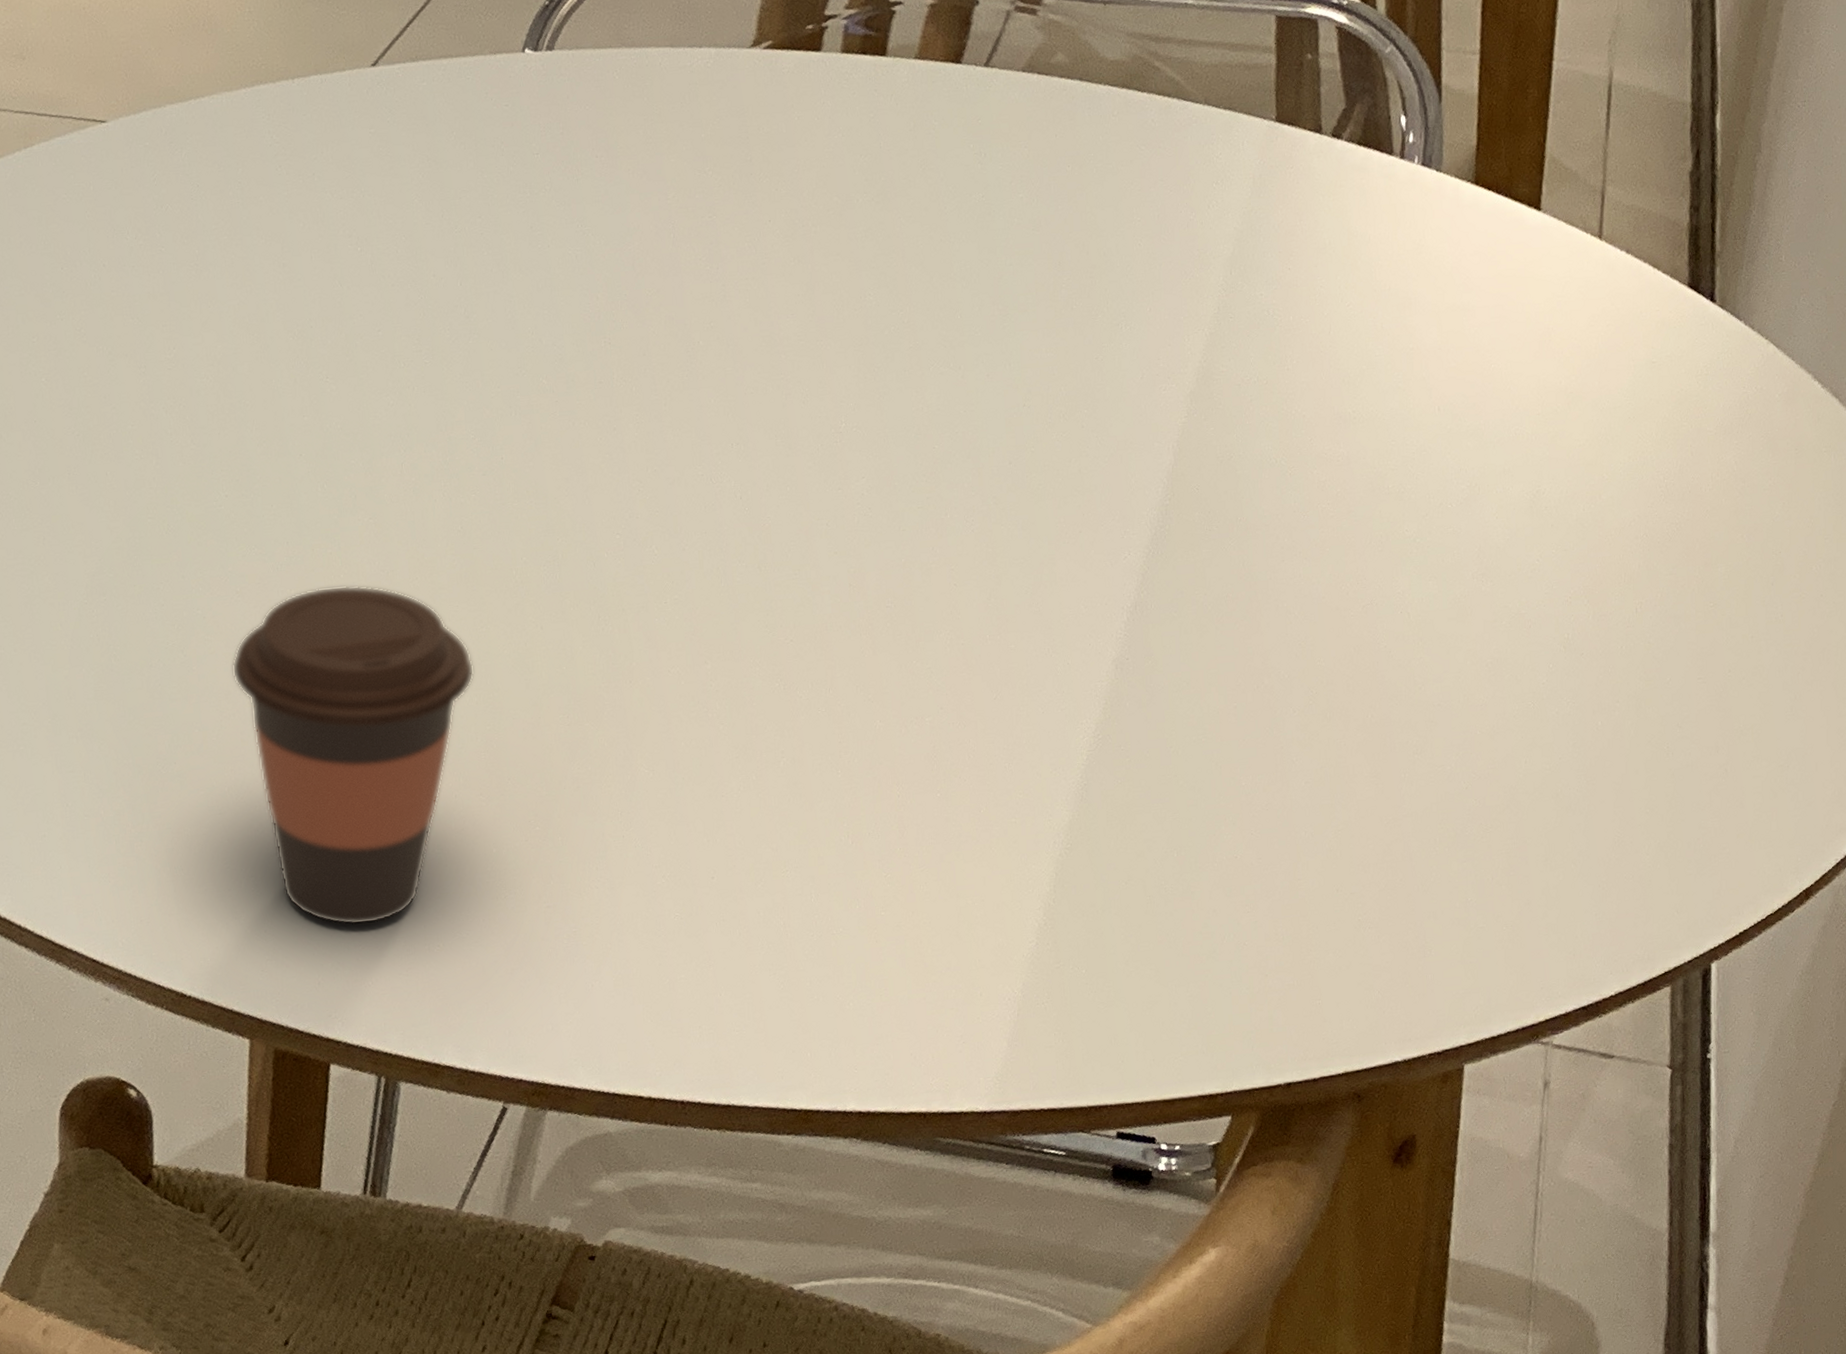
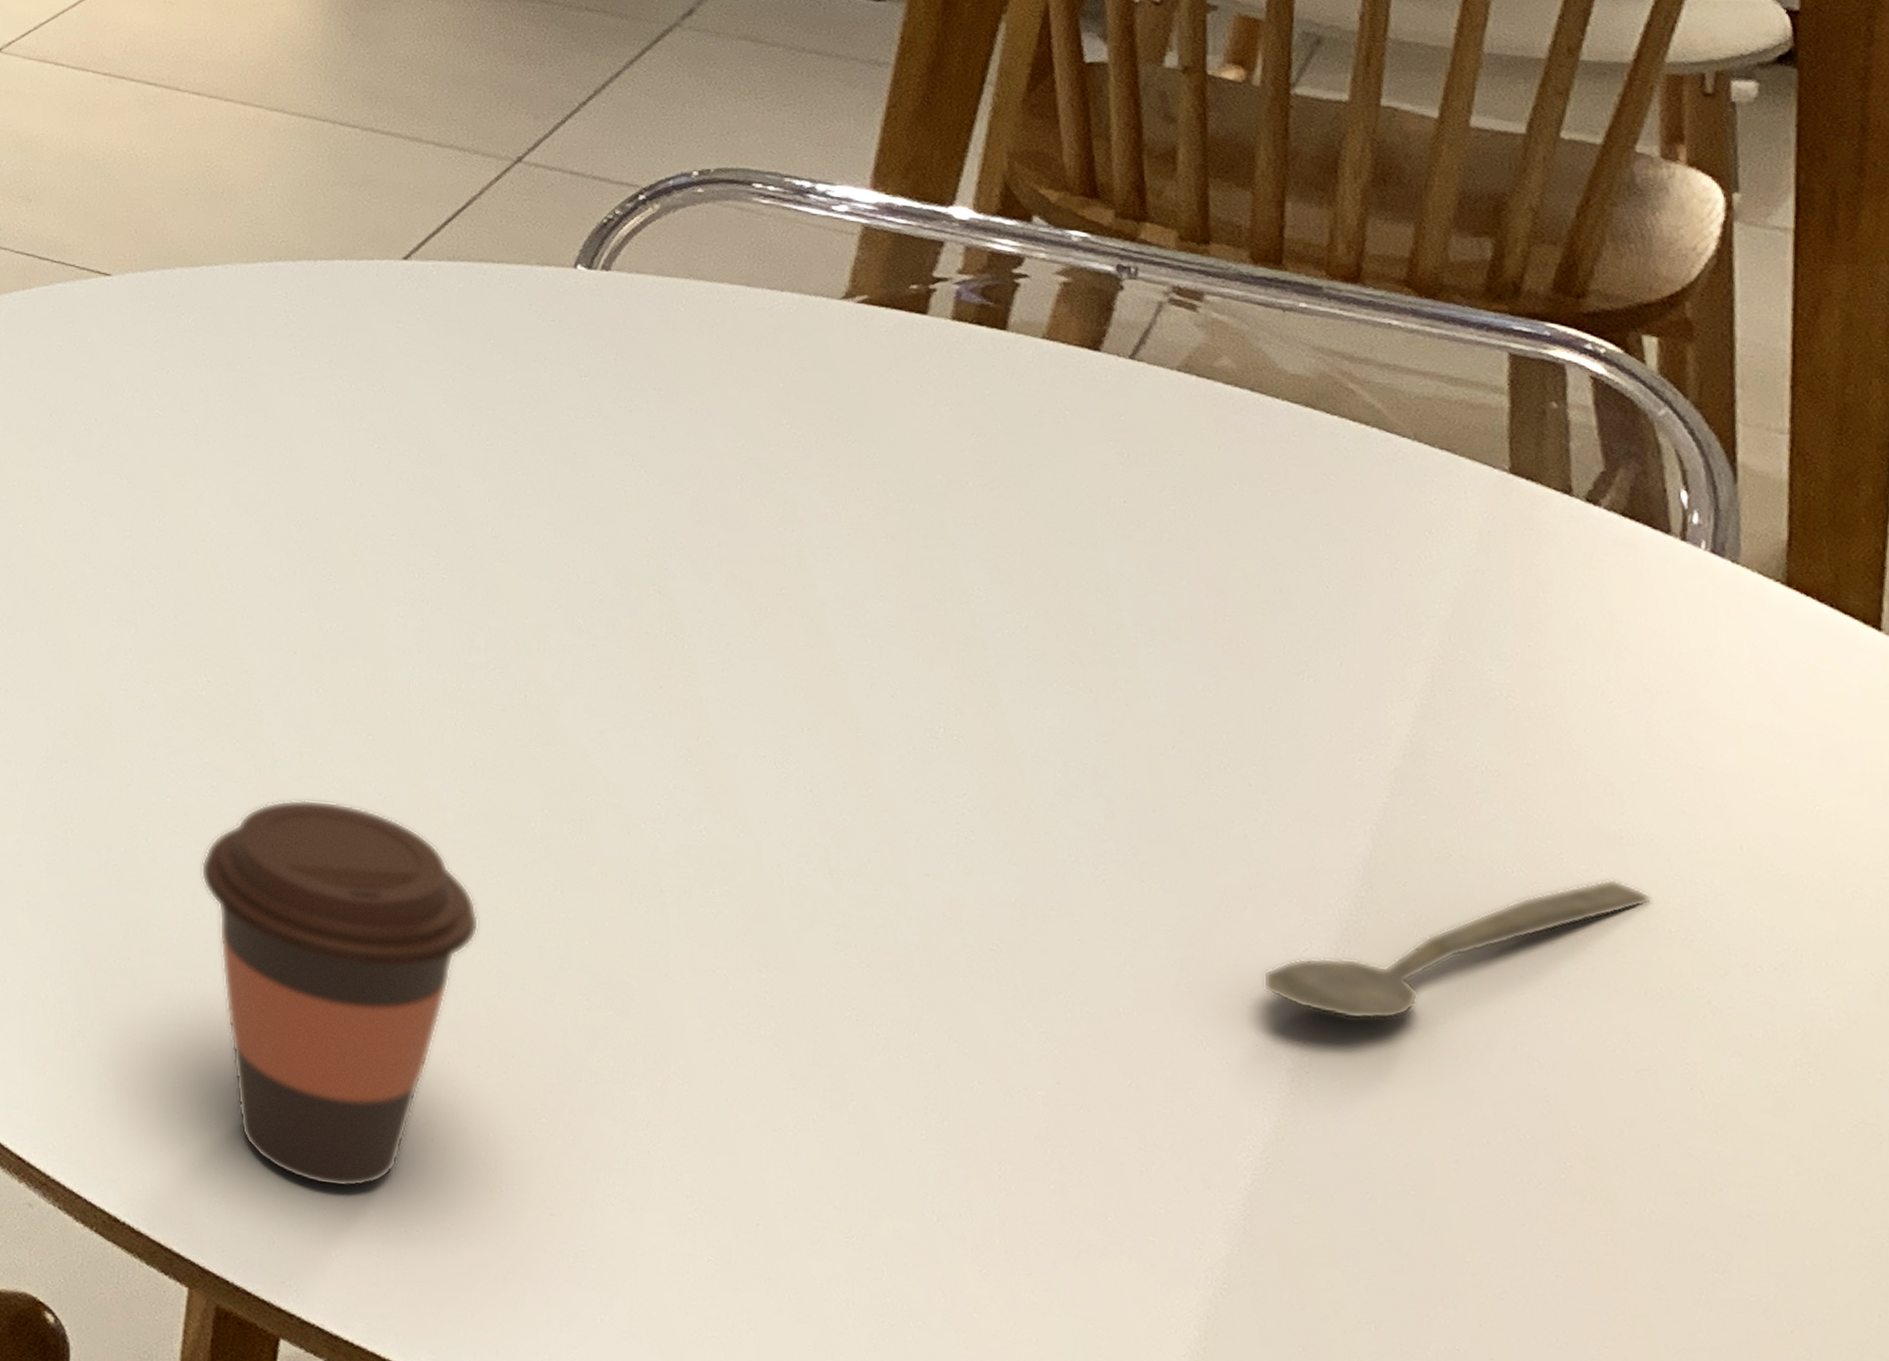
spoon: none [1093,453,1376,609] -> present [1262,878,1652,1020]

